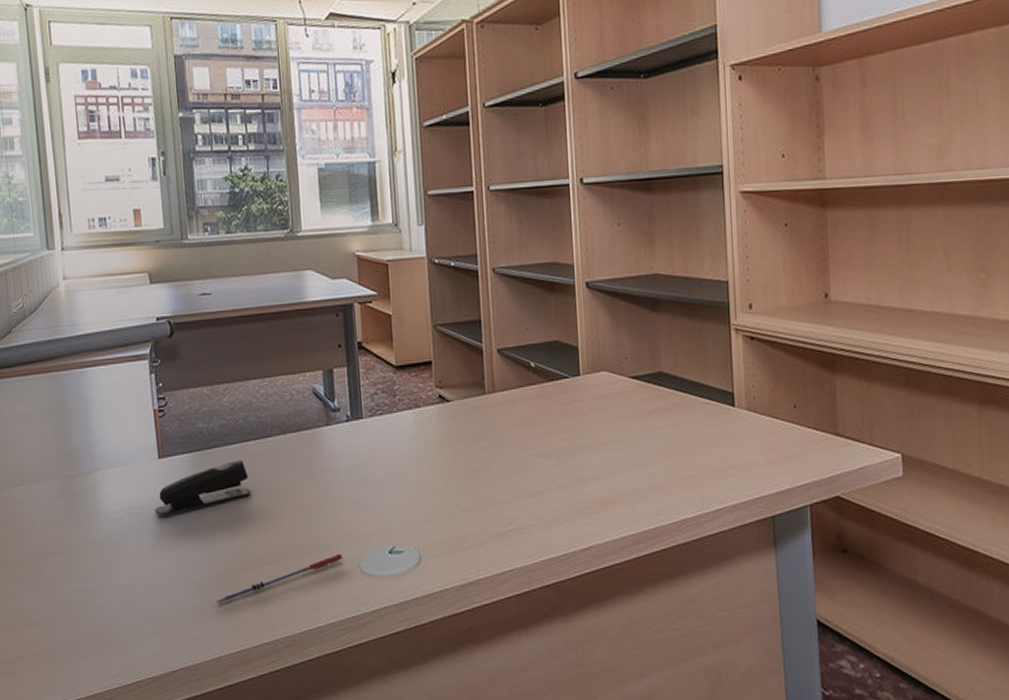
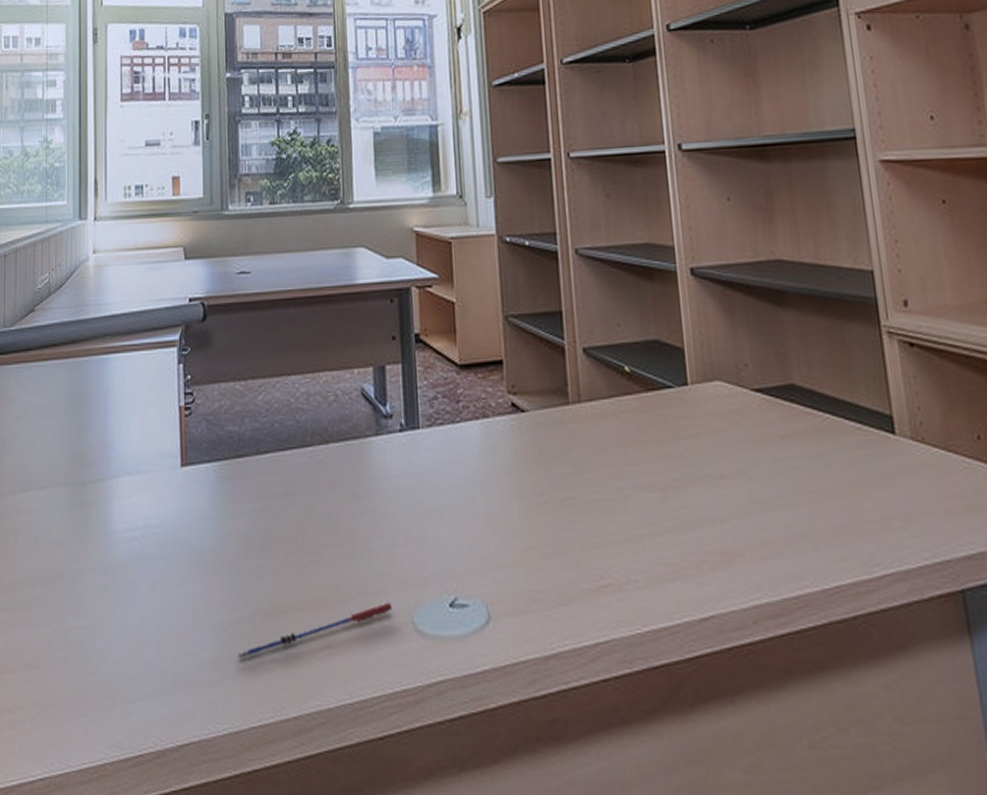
stapler: present [154,459,251,515] -> none [172,473,285,538]

